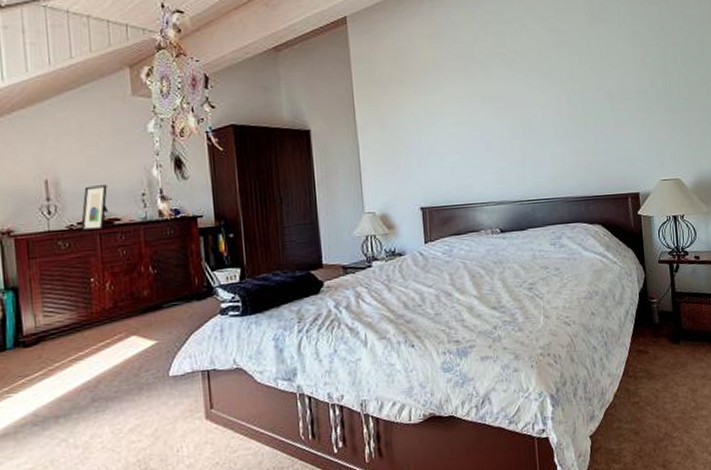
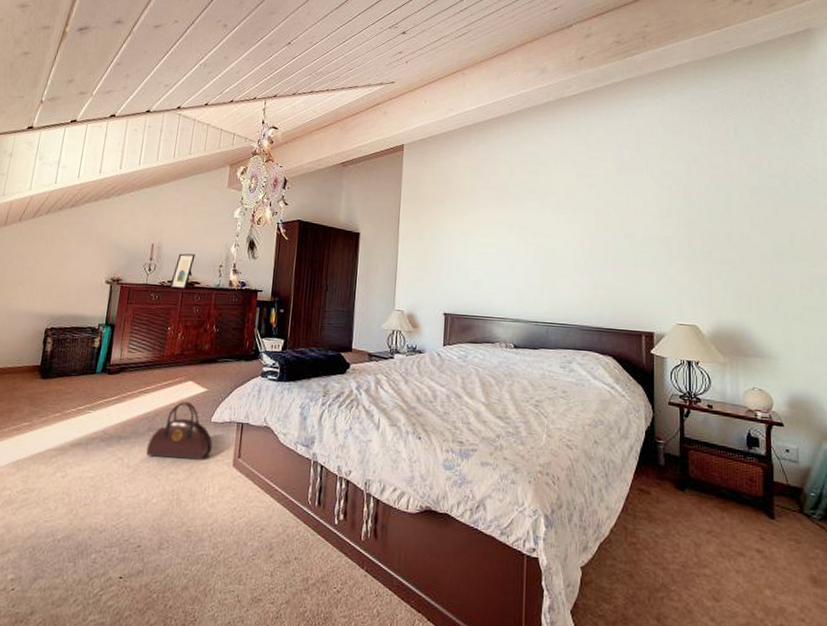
handbag: none [95,359,177,430] -> present [146,401,213,460]

